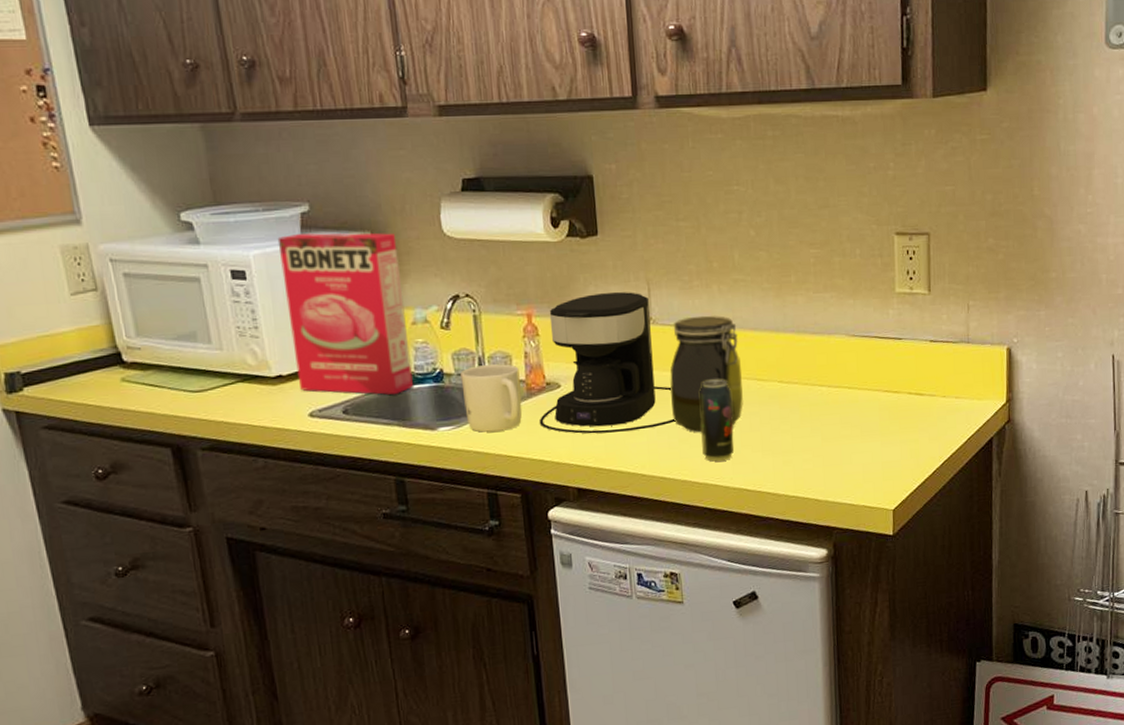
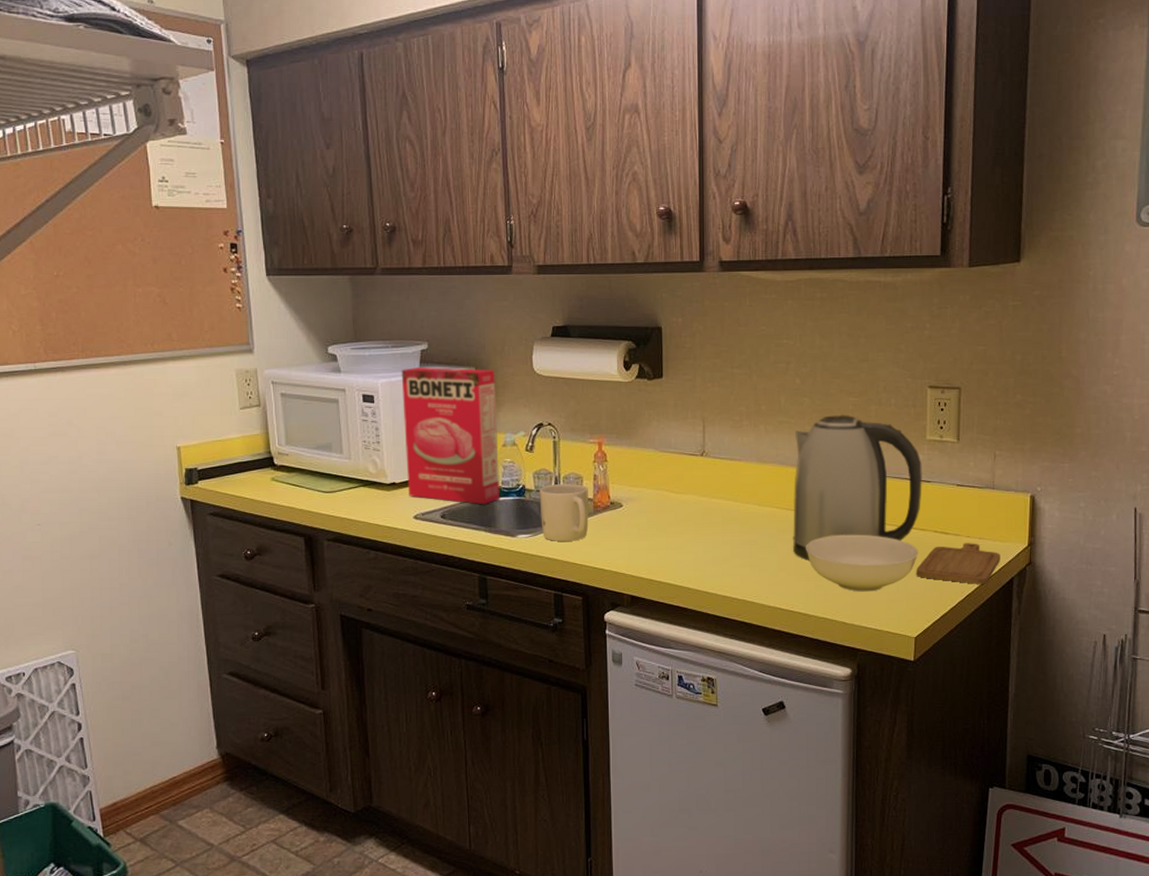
coffee maker: present [540,292,676,434] -> none [603,428,720,550]
jar: present [670,315,743,432] -> none [718,451,782,554]
soda can: present [698,379,735,462] -> none [742,508,771,581]
kettle: none [751,268,894,434] -> present [792,414,922,560]
bowl: none [771,401,893,465] -> present [806,534,918,592]
chopping board: none [891,403,979,448] -> present [916,543,1000,584]

